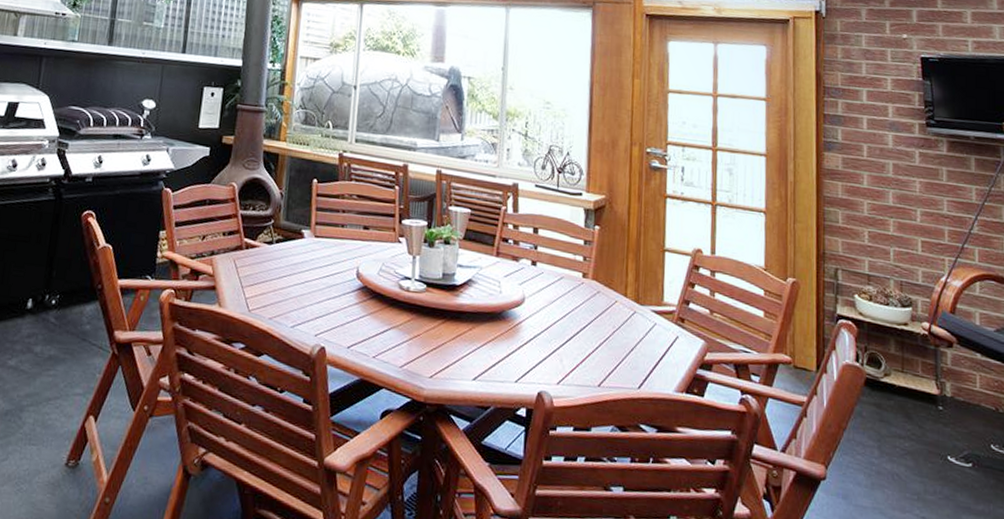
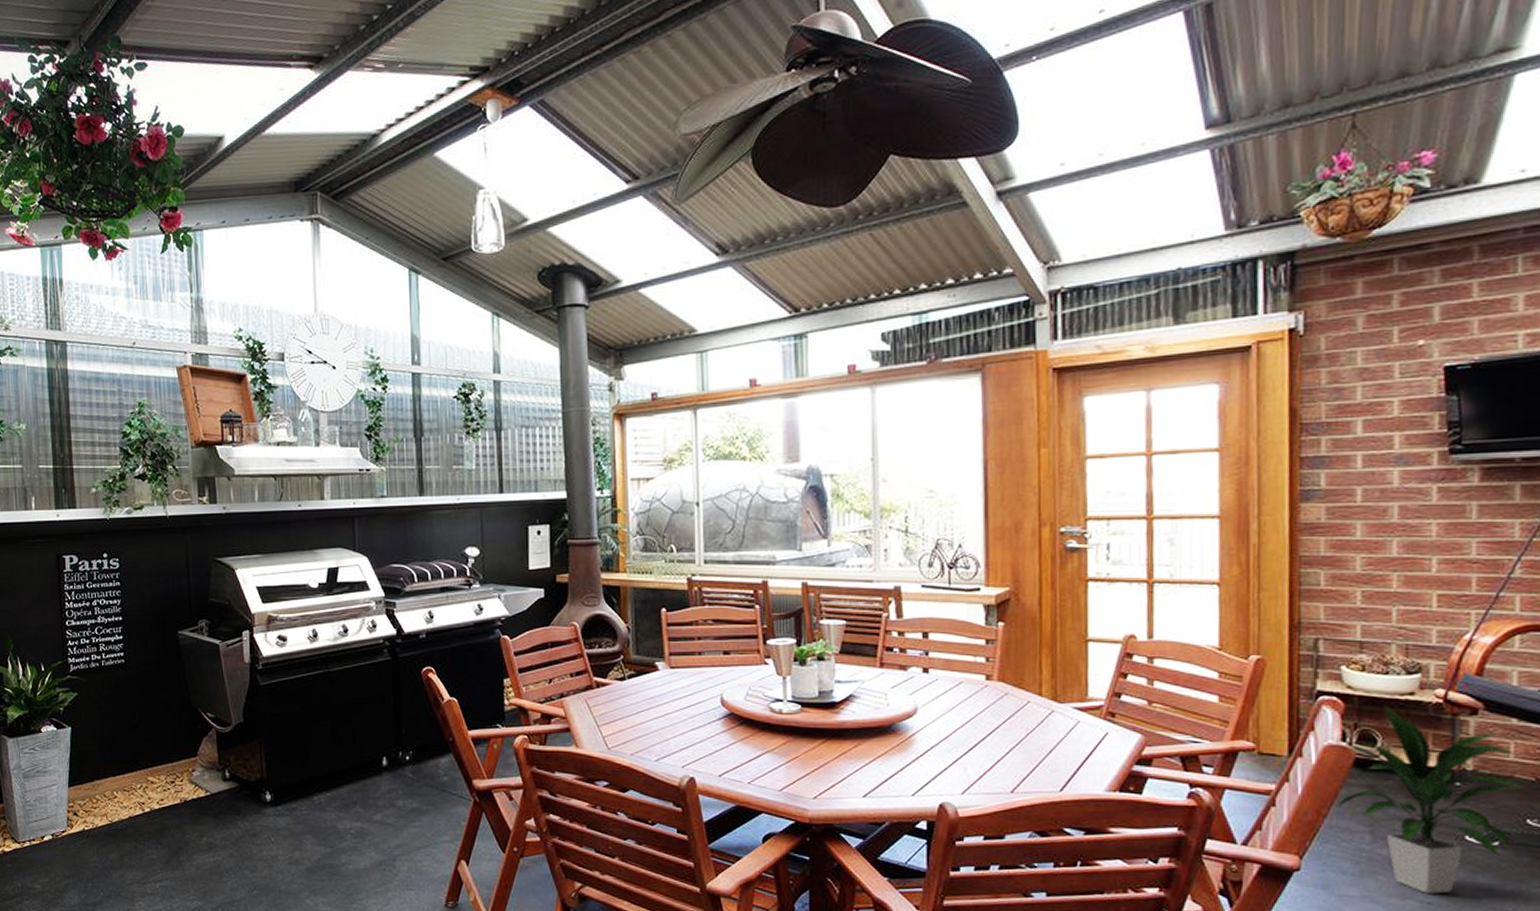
indoor plant: none [852,332,988,509] -> present [1335,705,1524,894]

